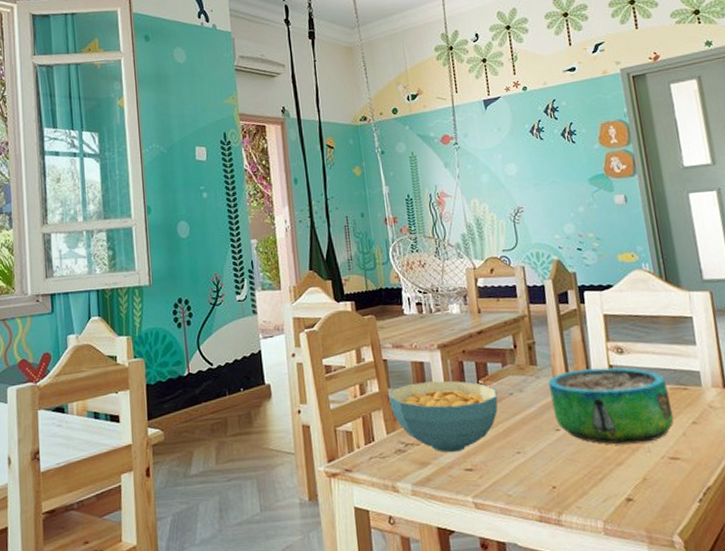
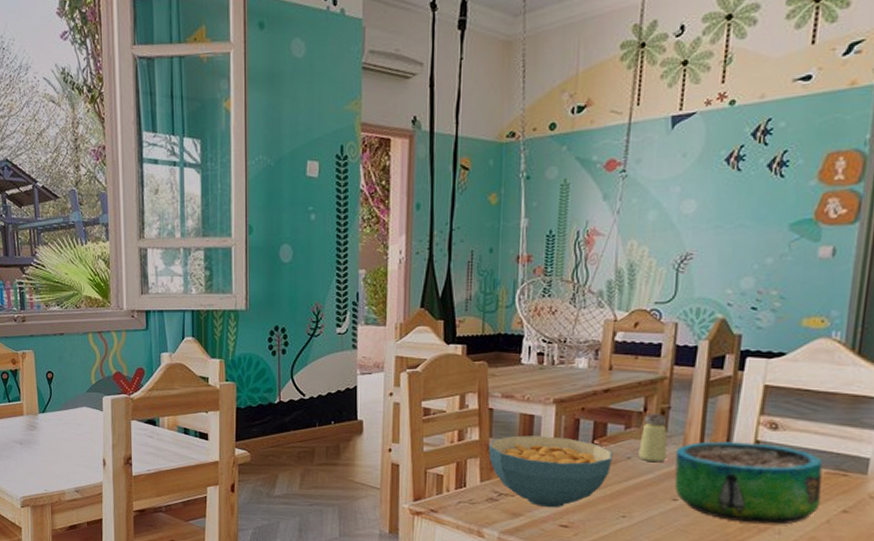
saltshaker: none [516,349,542,396] -> present [638,413,667,463]

